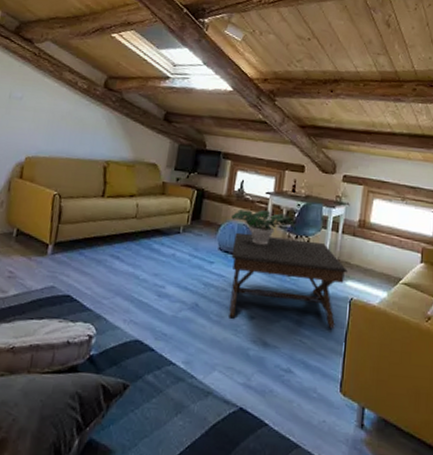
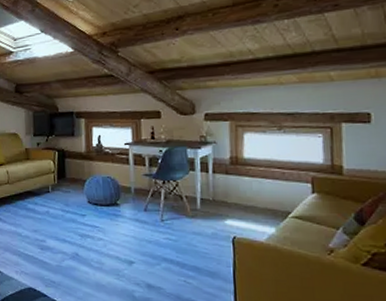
coffee table: present [229,232,348,330] -> none [100,184,225,269]
potted plant: present [231,209,297,245] -> none [94,161,163,194]

